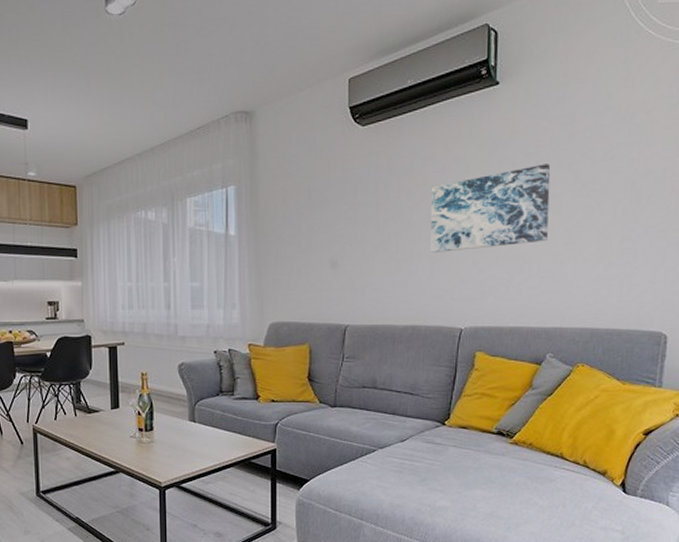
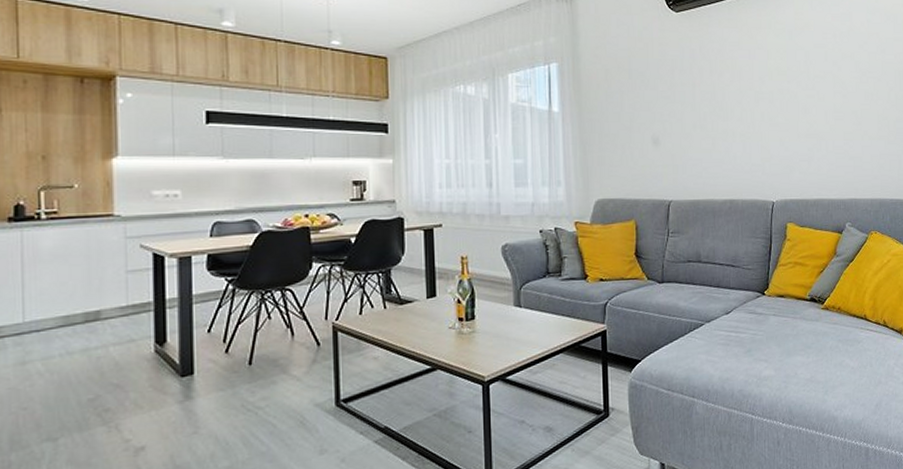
wall art: present [430,164,551,252] -> none [739,53,839,131]

